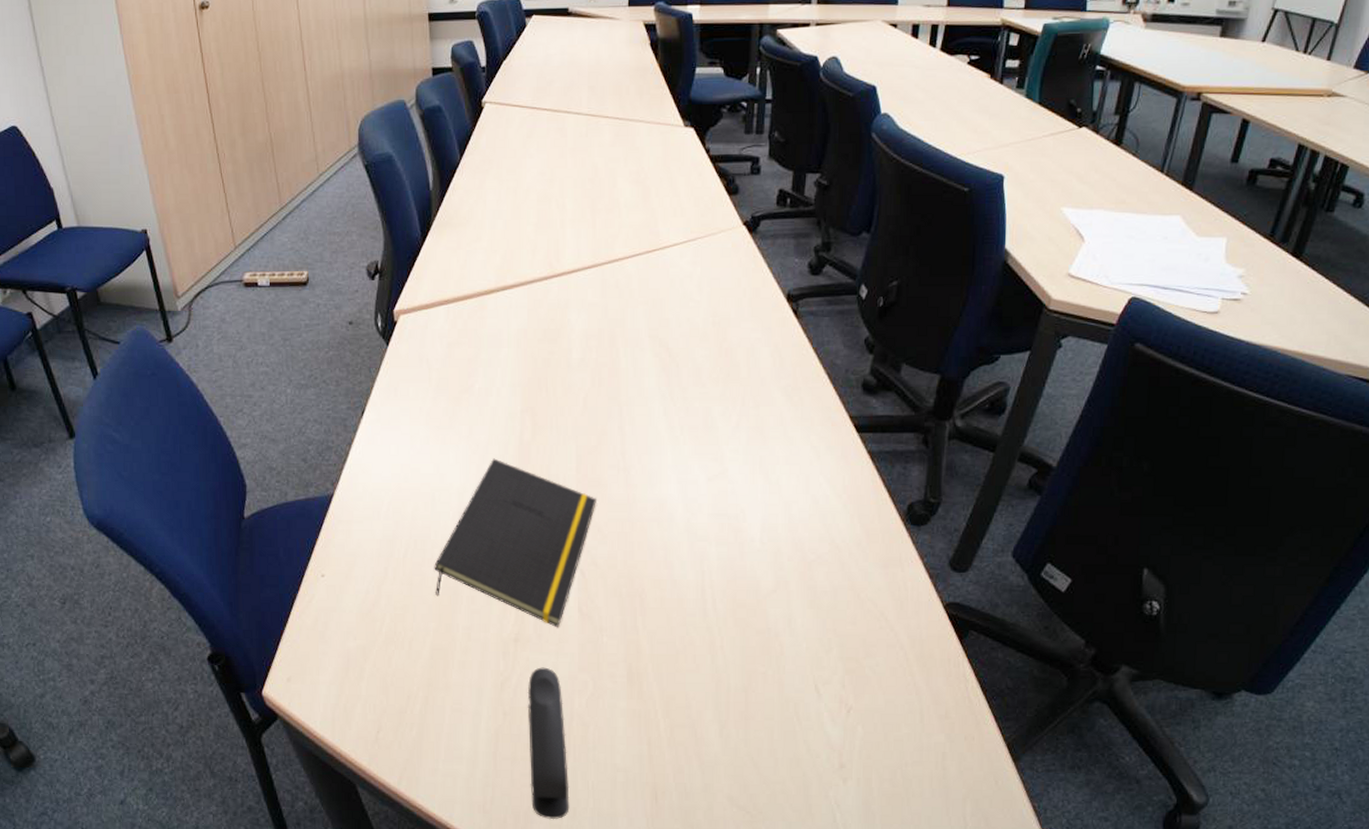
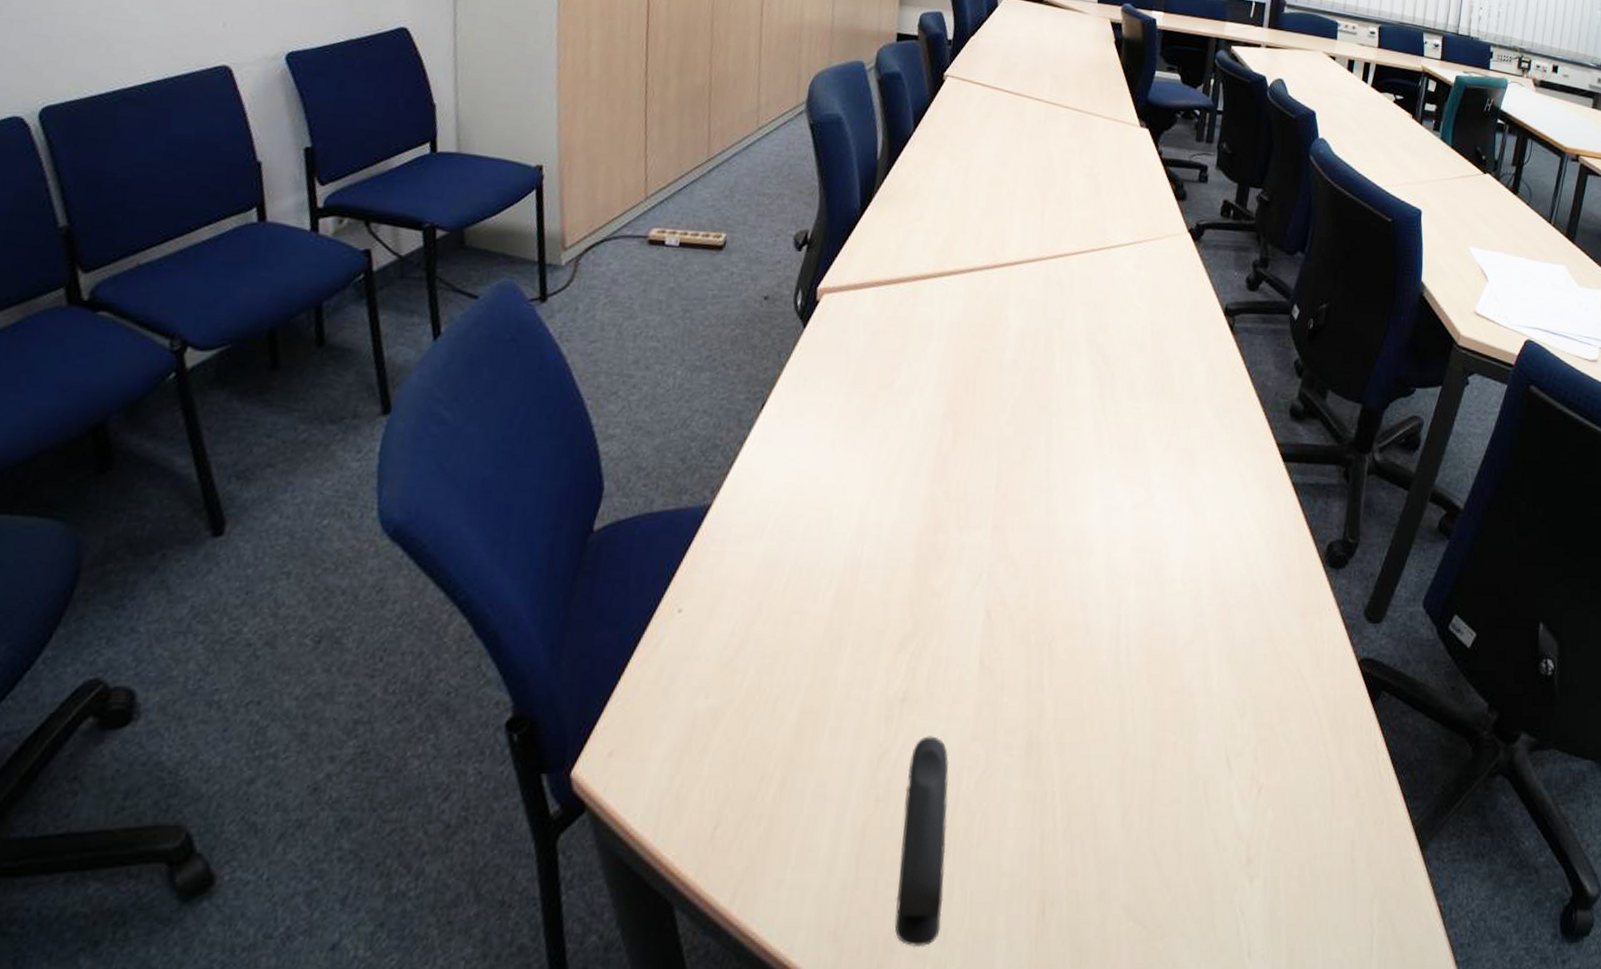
notepad: present [434,458,596,628] -> none [815,469,1014,685]

